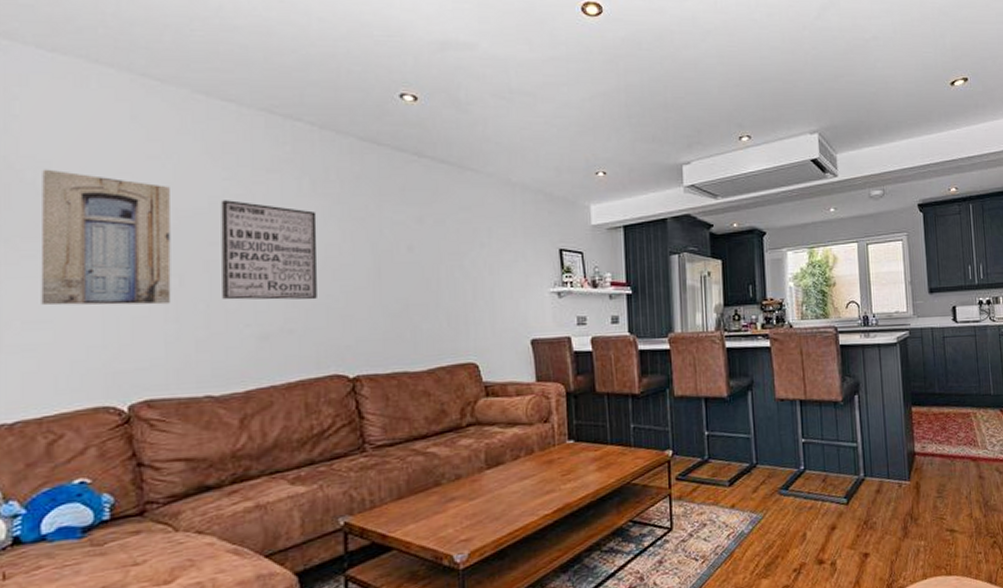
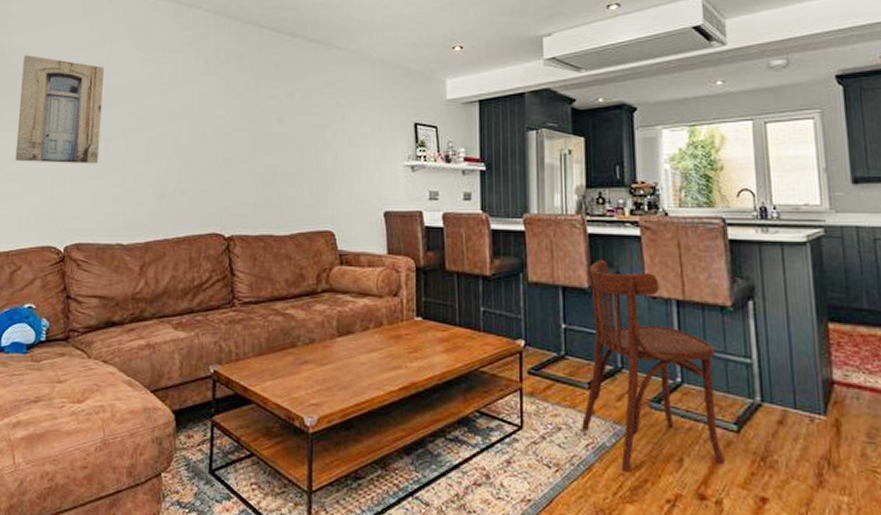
wall art: present [221,200,318,300] -> none [134,78,208,165]
dining chair: none [723,370,838,553] -> present [580,259,726,472]

